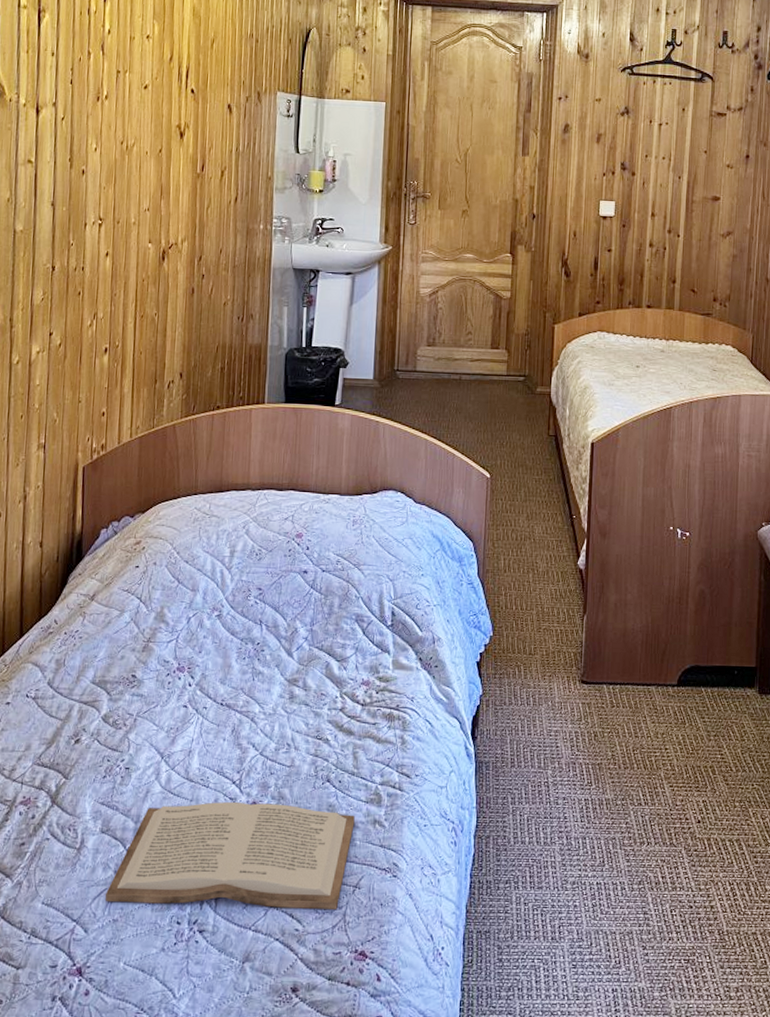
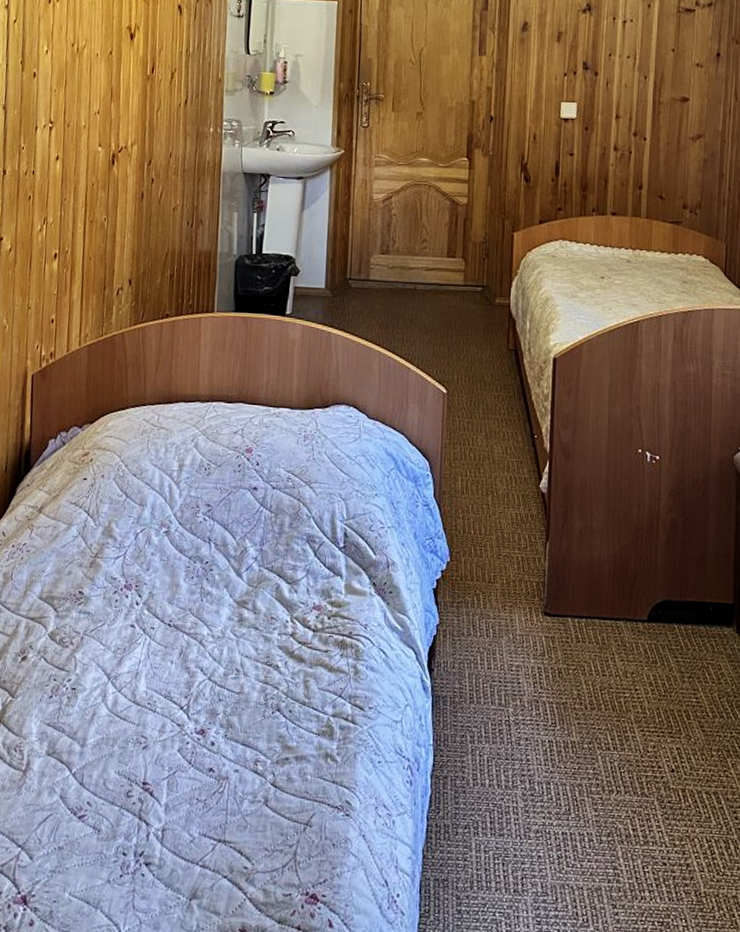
book: present [105,802,355,909] -> none [51,727,306,848]

